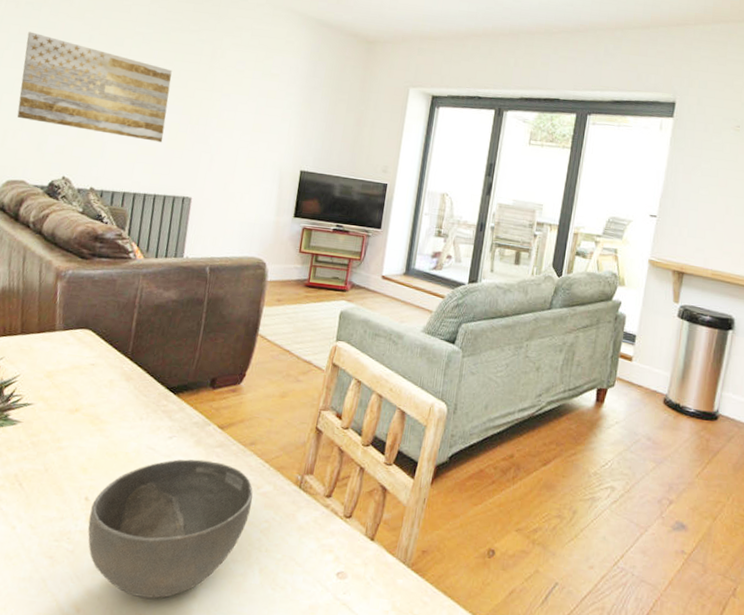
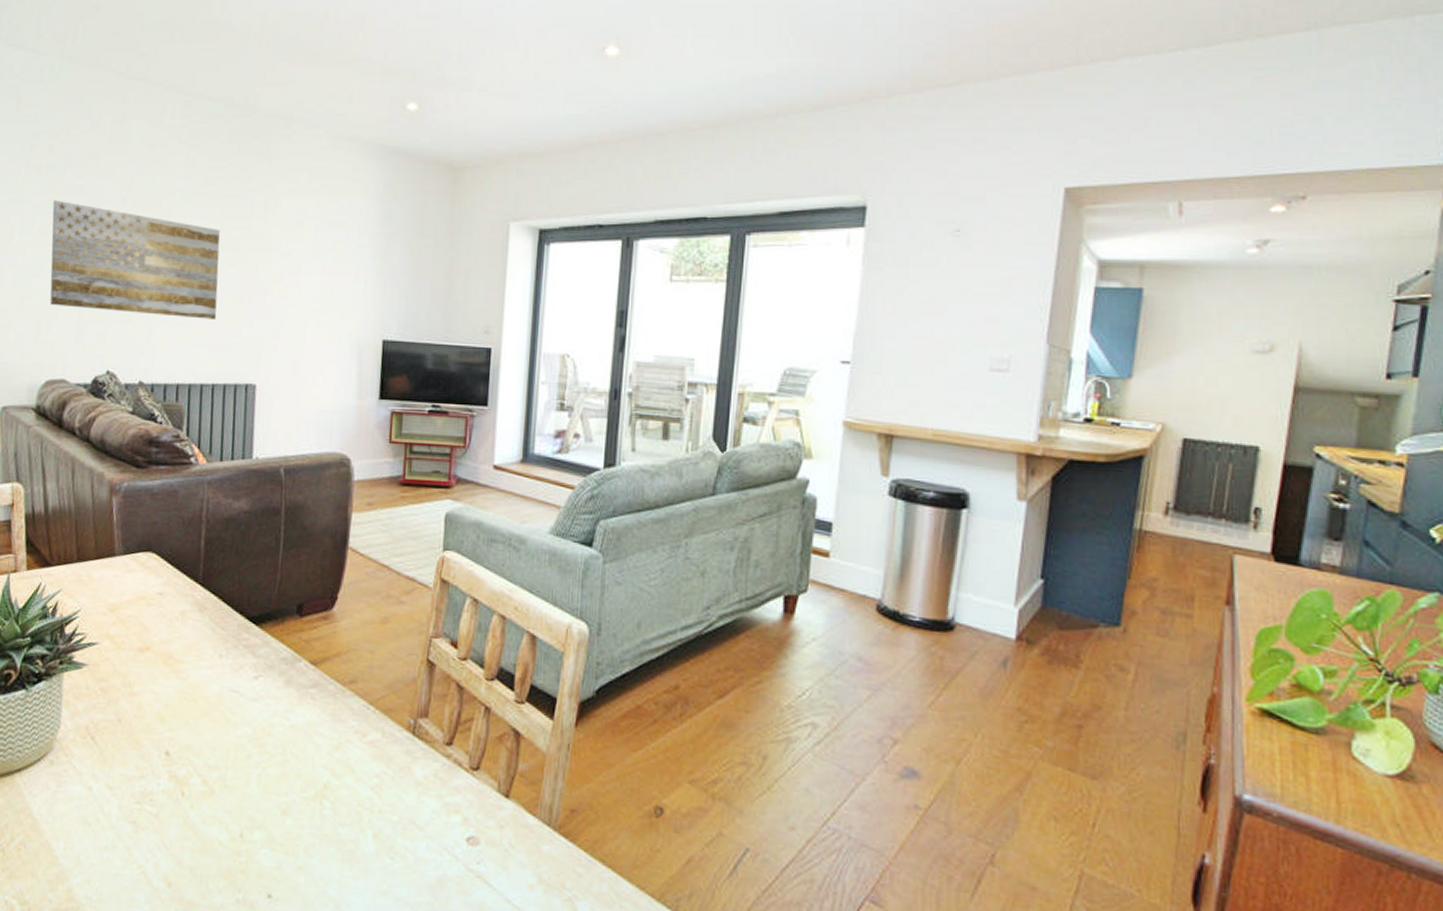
bowl: present [88,459,253,599] -> none [171,702,359,871]

